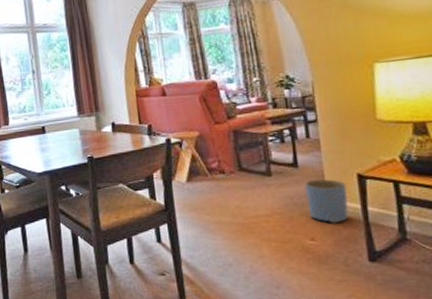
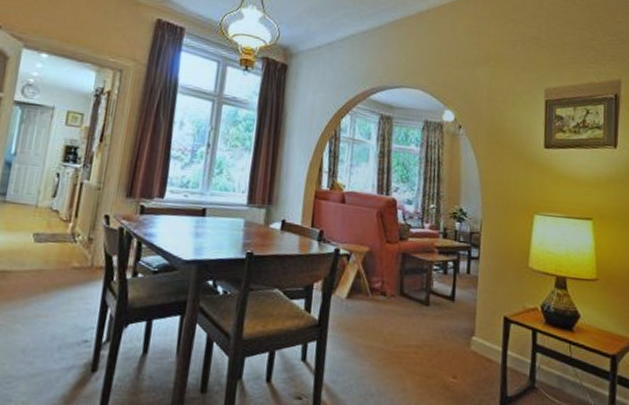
planter: present [305,179,349,224] -> none [456,316,493,364]

